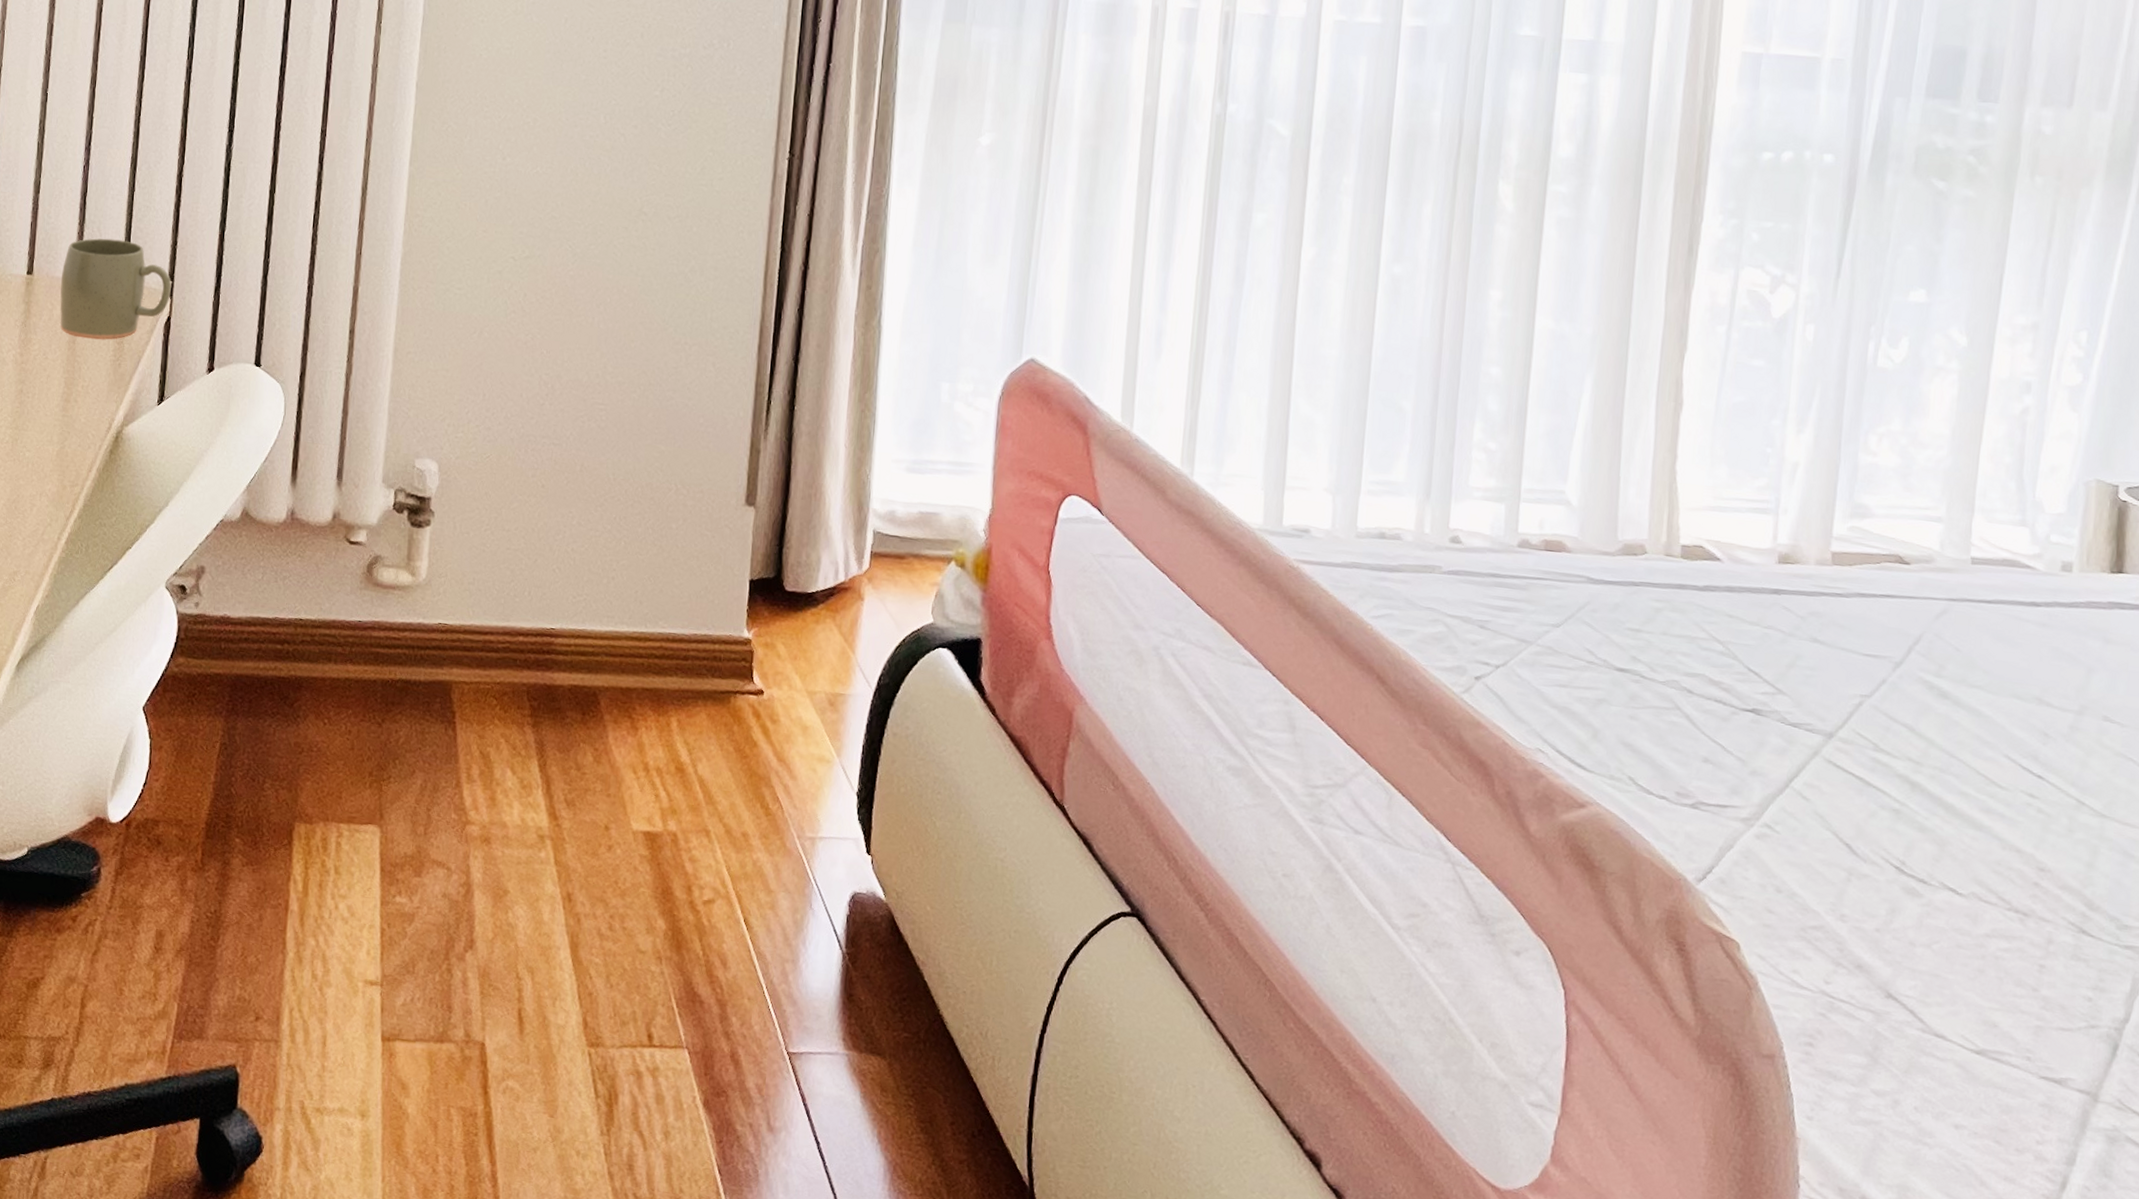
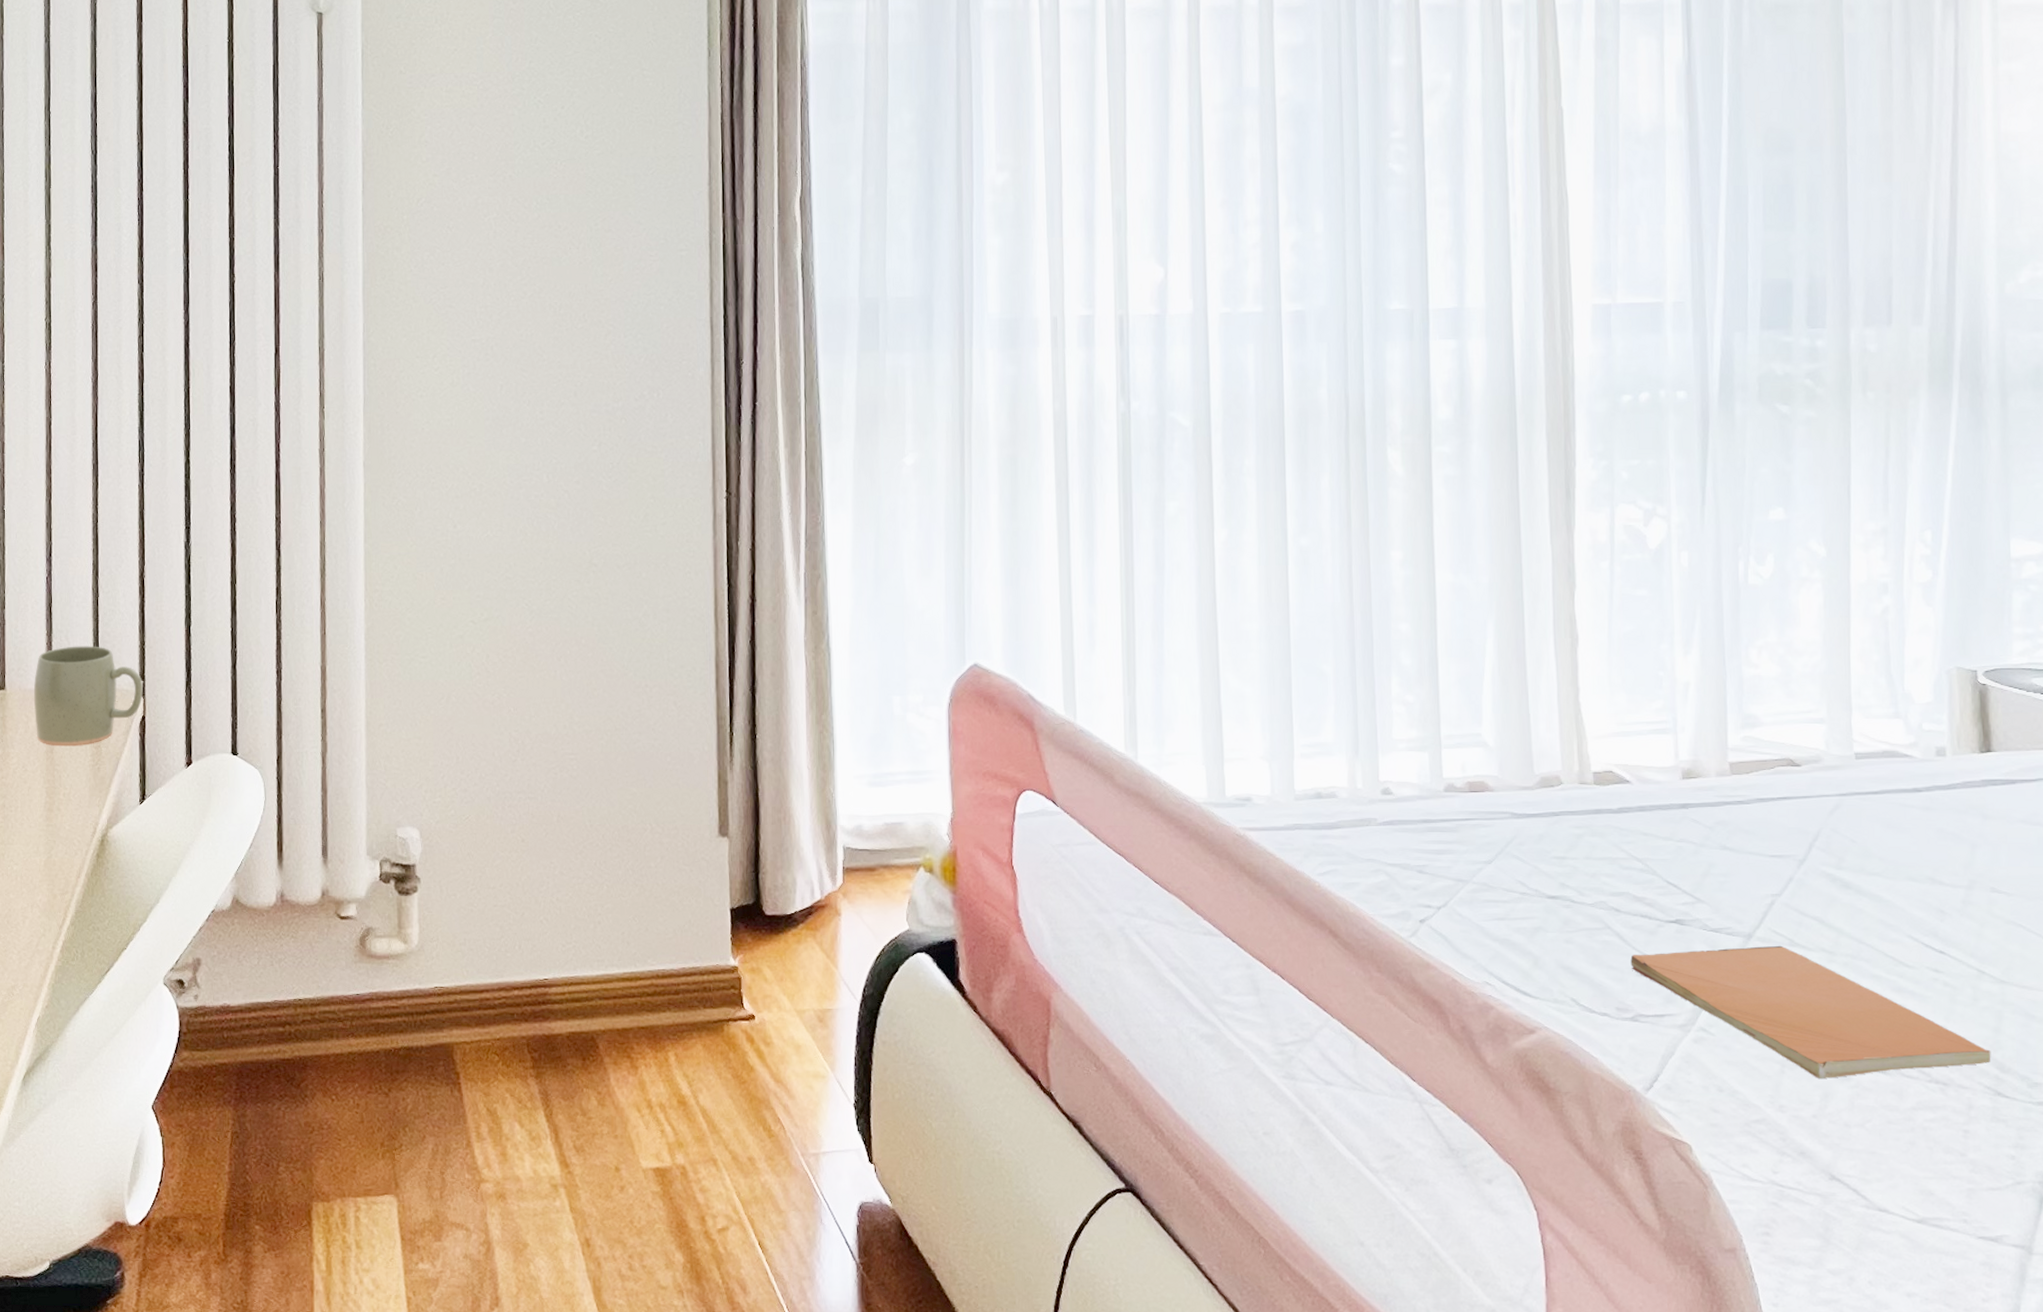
book: none [1697,739,2081,899] -> present [1630,945,1991,1078]

